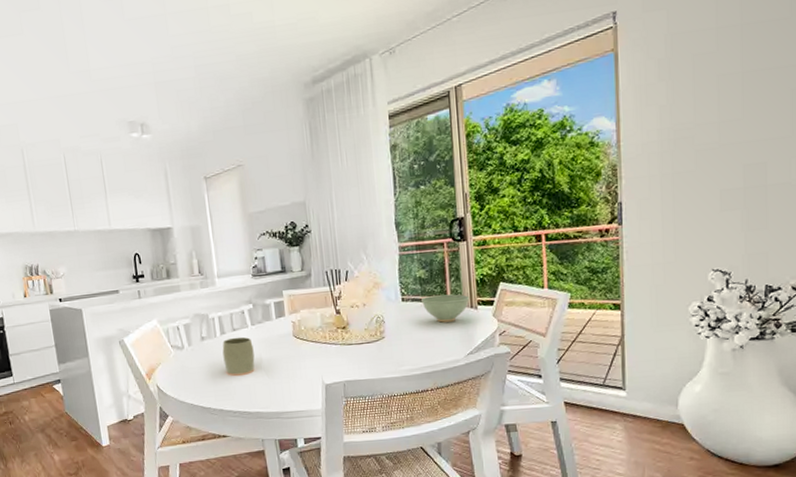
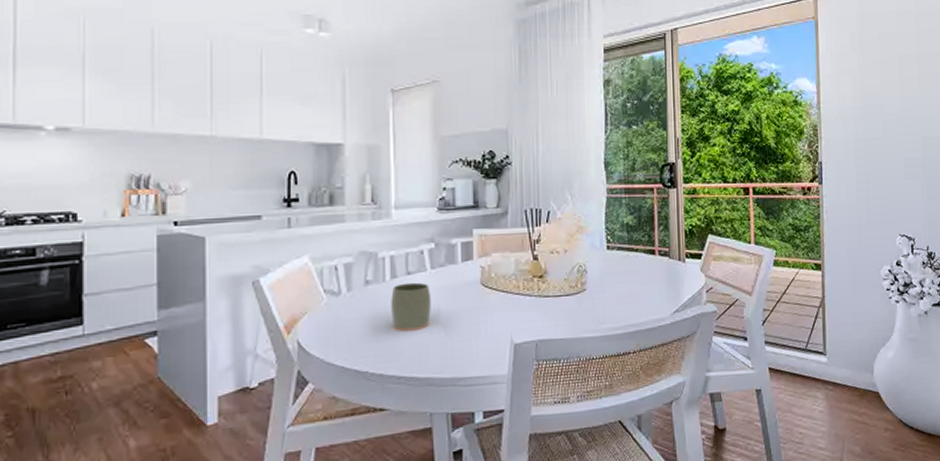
bowl: present [421,294,470,323] -> none [628,244,678,275]

